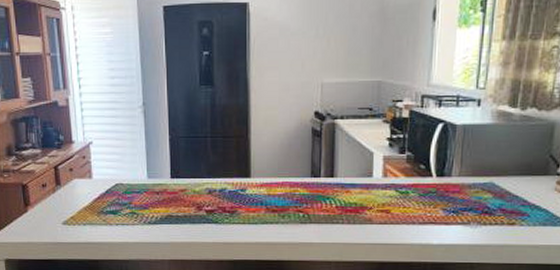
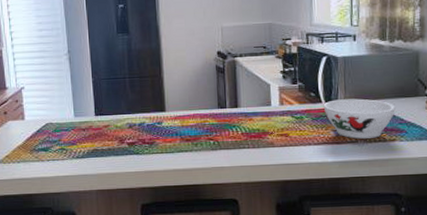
bowl: none [433,174,519,220] -> present [323,98,396,139]

